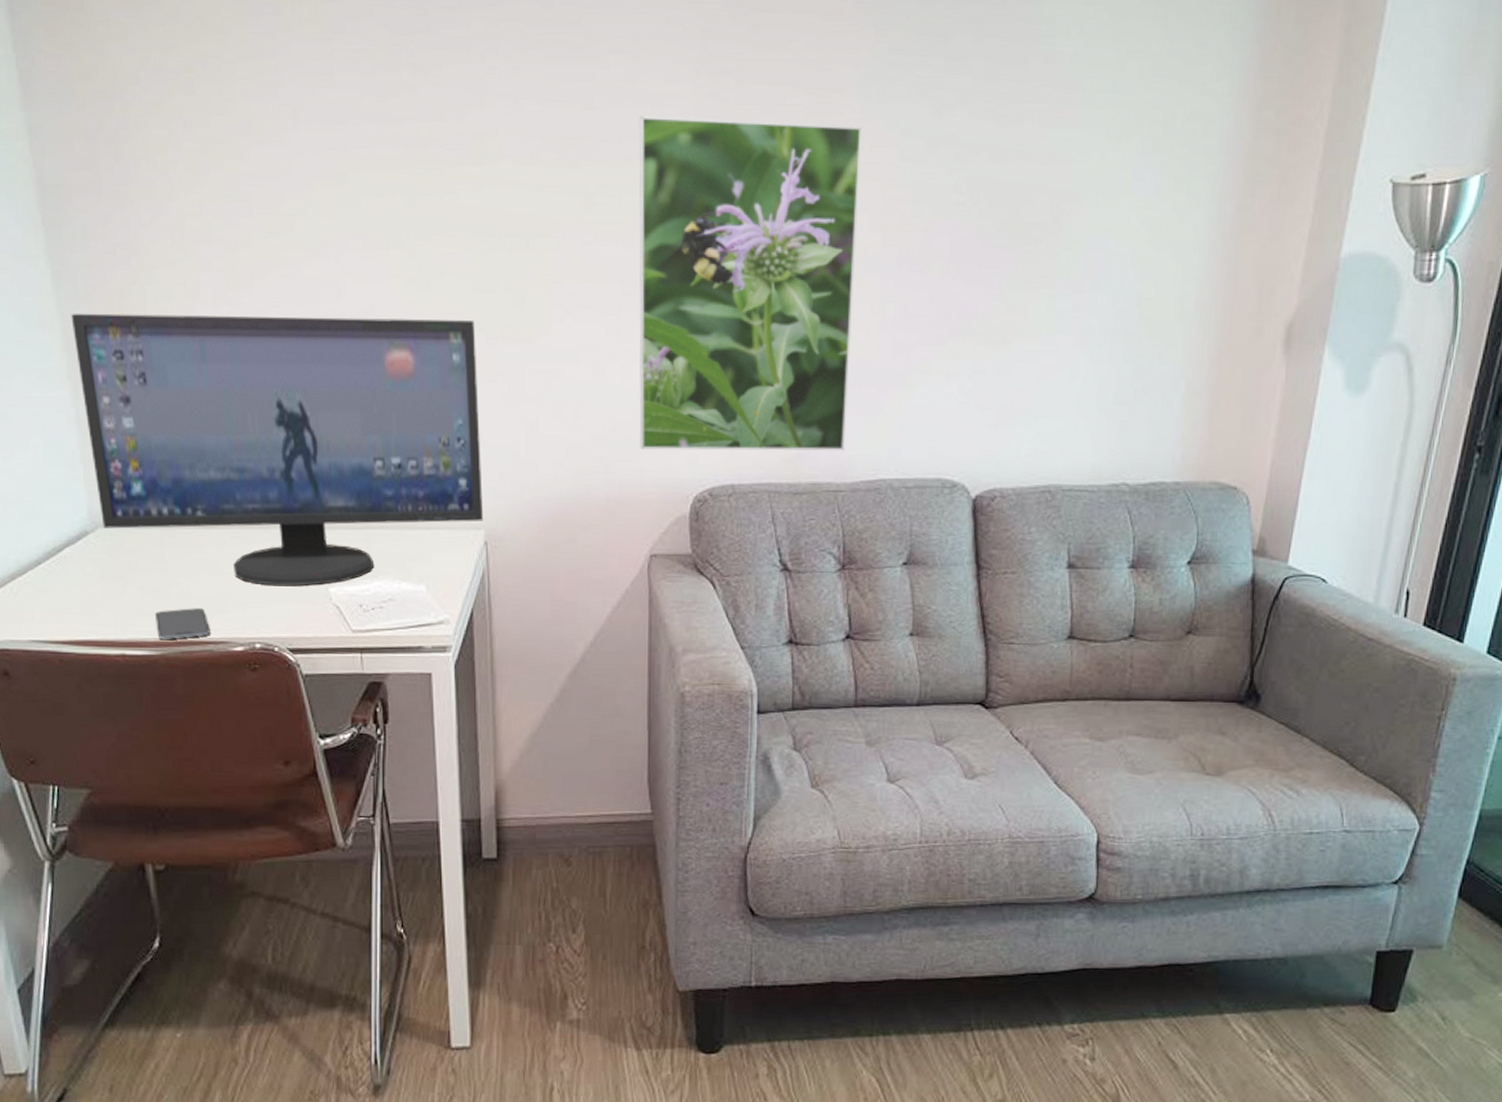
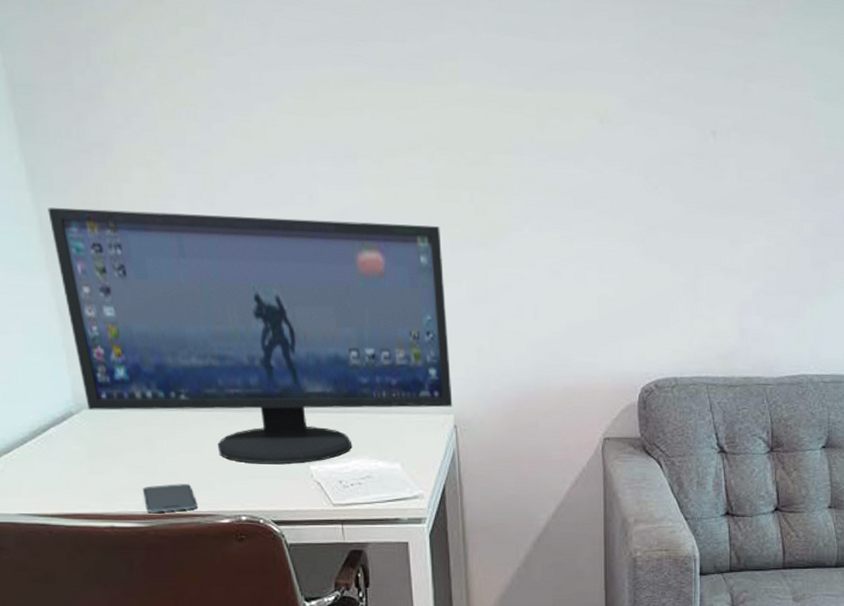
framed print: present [639,116,863,451] -> none [586,48,784,350]

